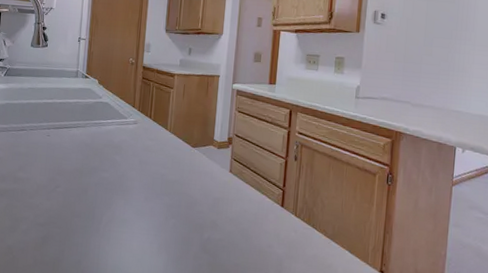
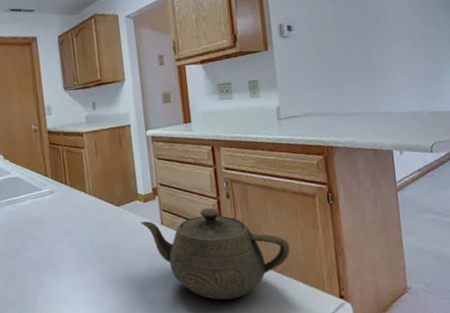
teapot: none [211,165,343,254] -> present [141,208,290,300]

